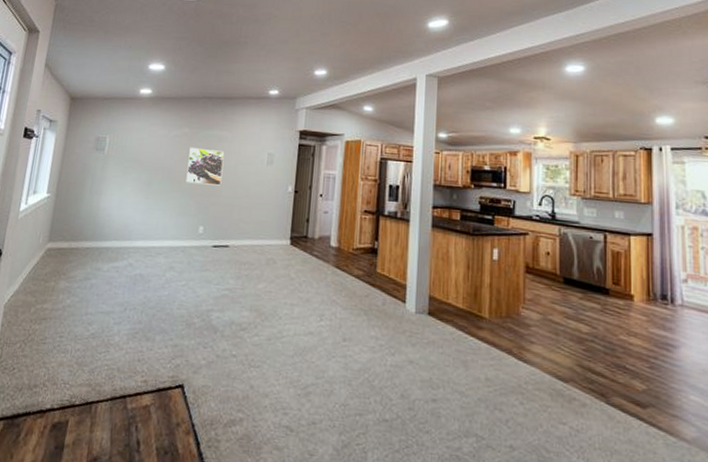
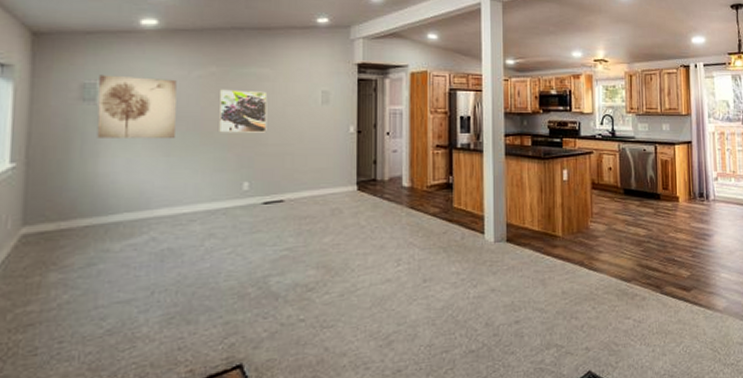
wall art: none [102,131,160,184] -> present [96,74,177,138]

